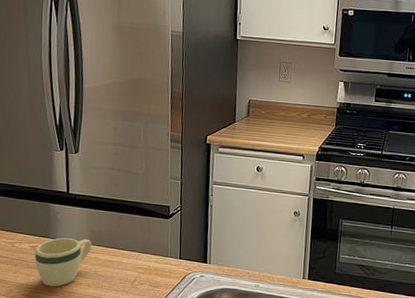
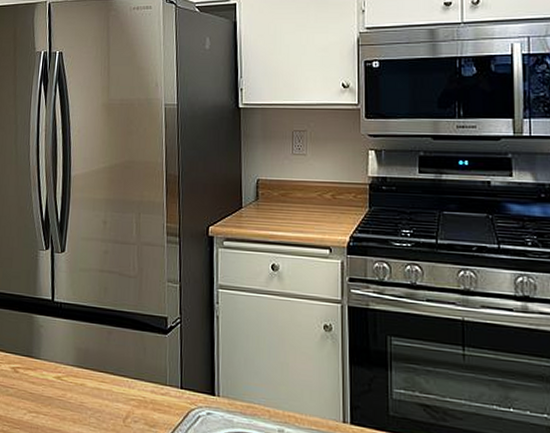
mug: present [34,238,92,287] -> none [15,357,78,422]

